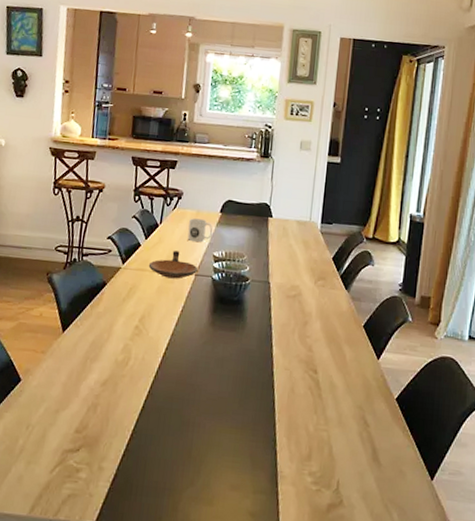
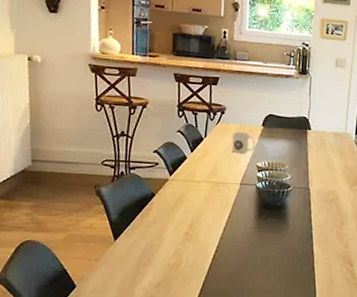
bowl: present [148,249,198,279] -> none [195,161,243,188]

